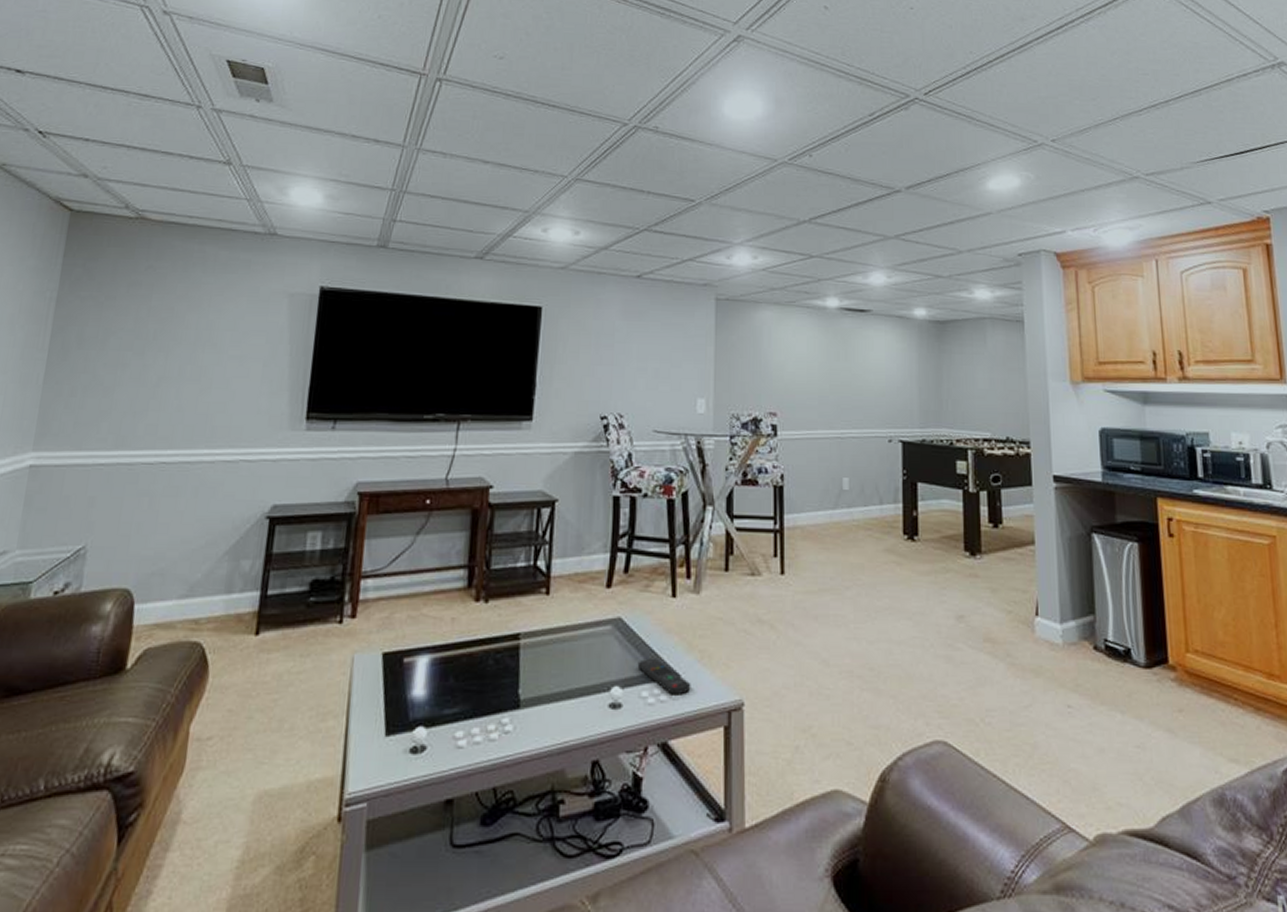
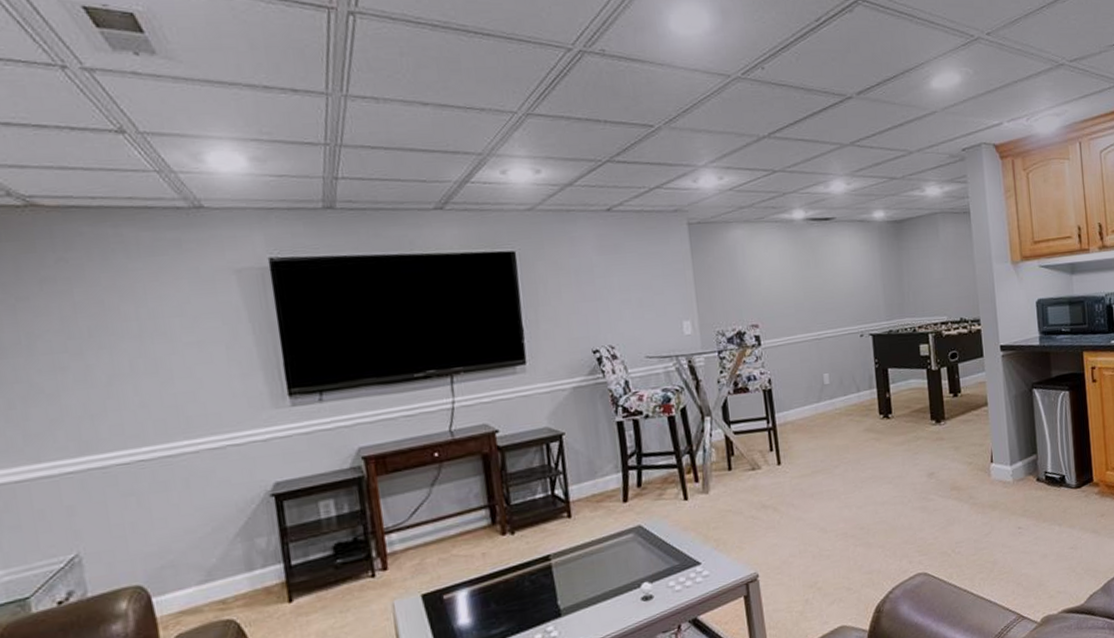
remote control: present [637,658,691,695] -> none [661,553,712,580]

